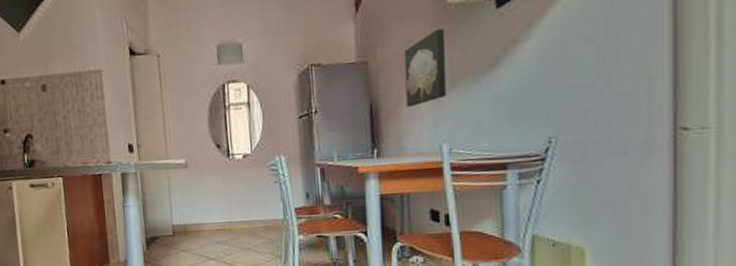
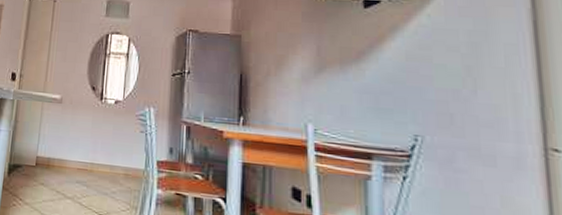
wall art: present [404,28,447,107] -> none [275,17,315,83]

